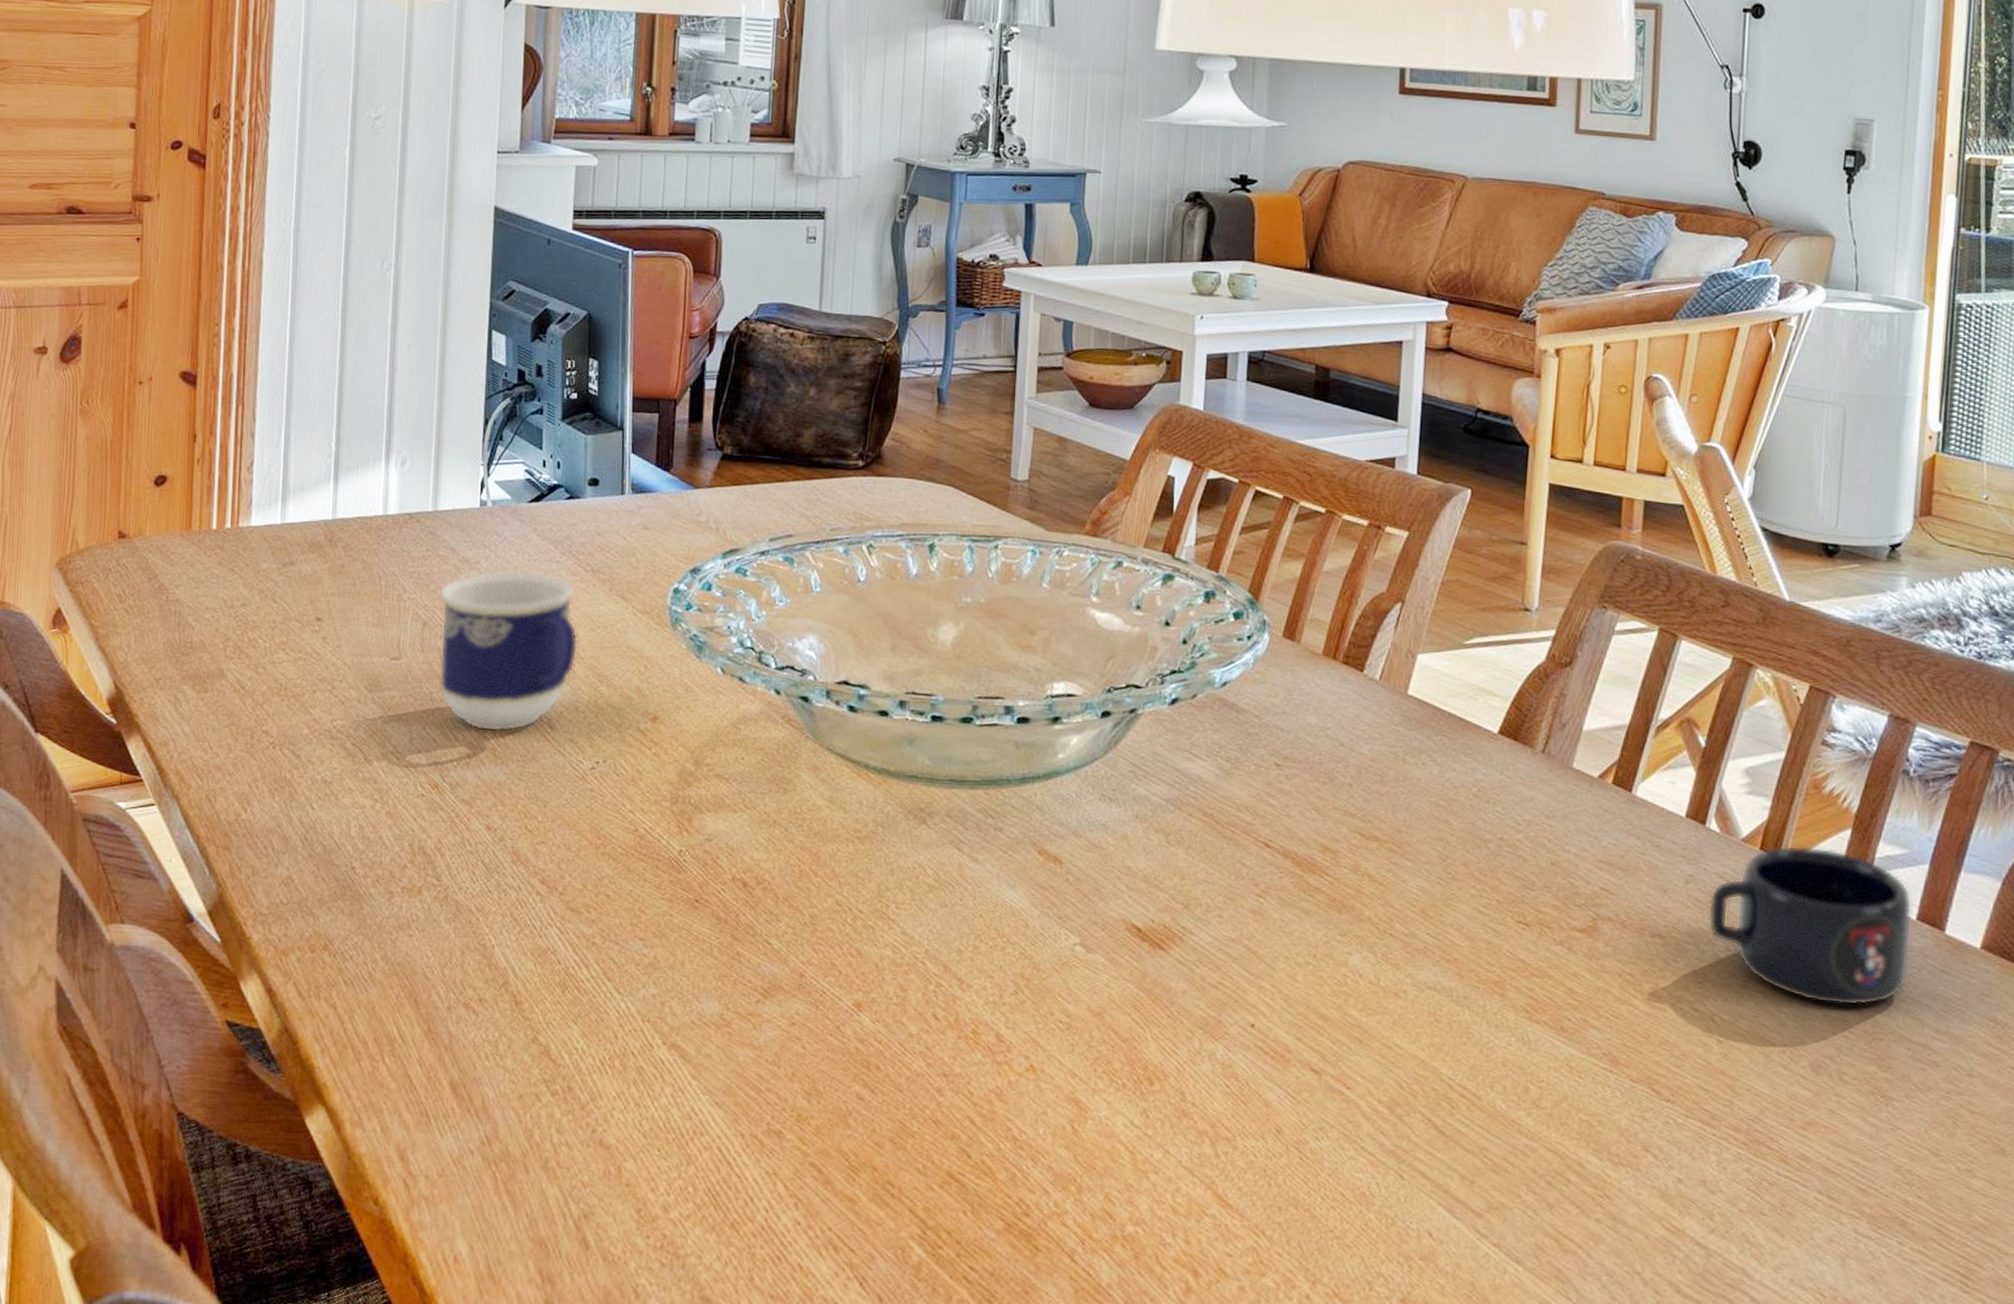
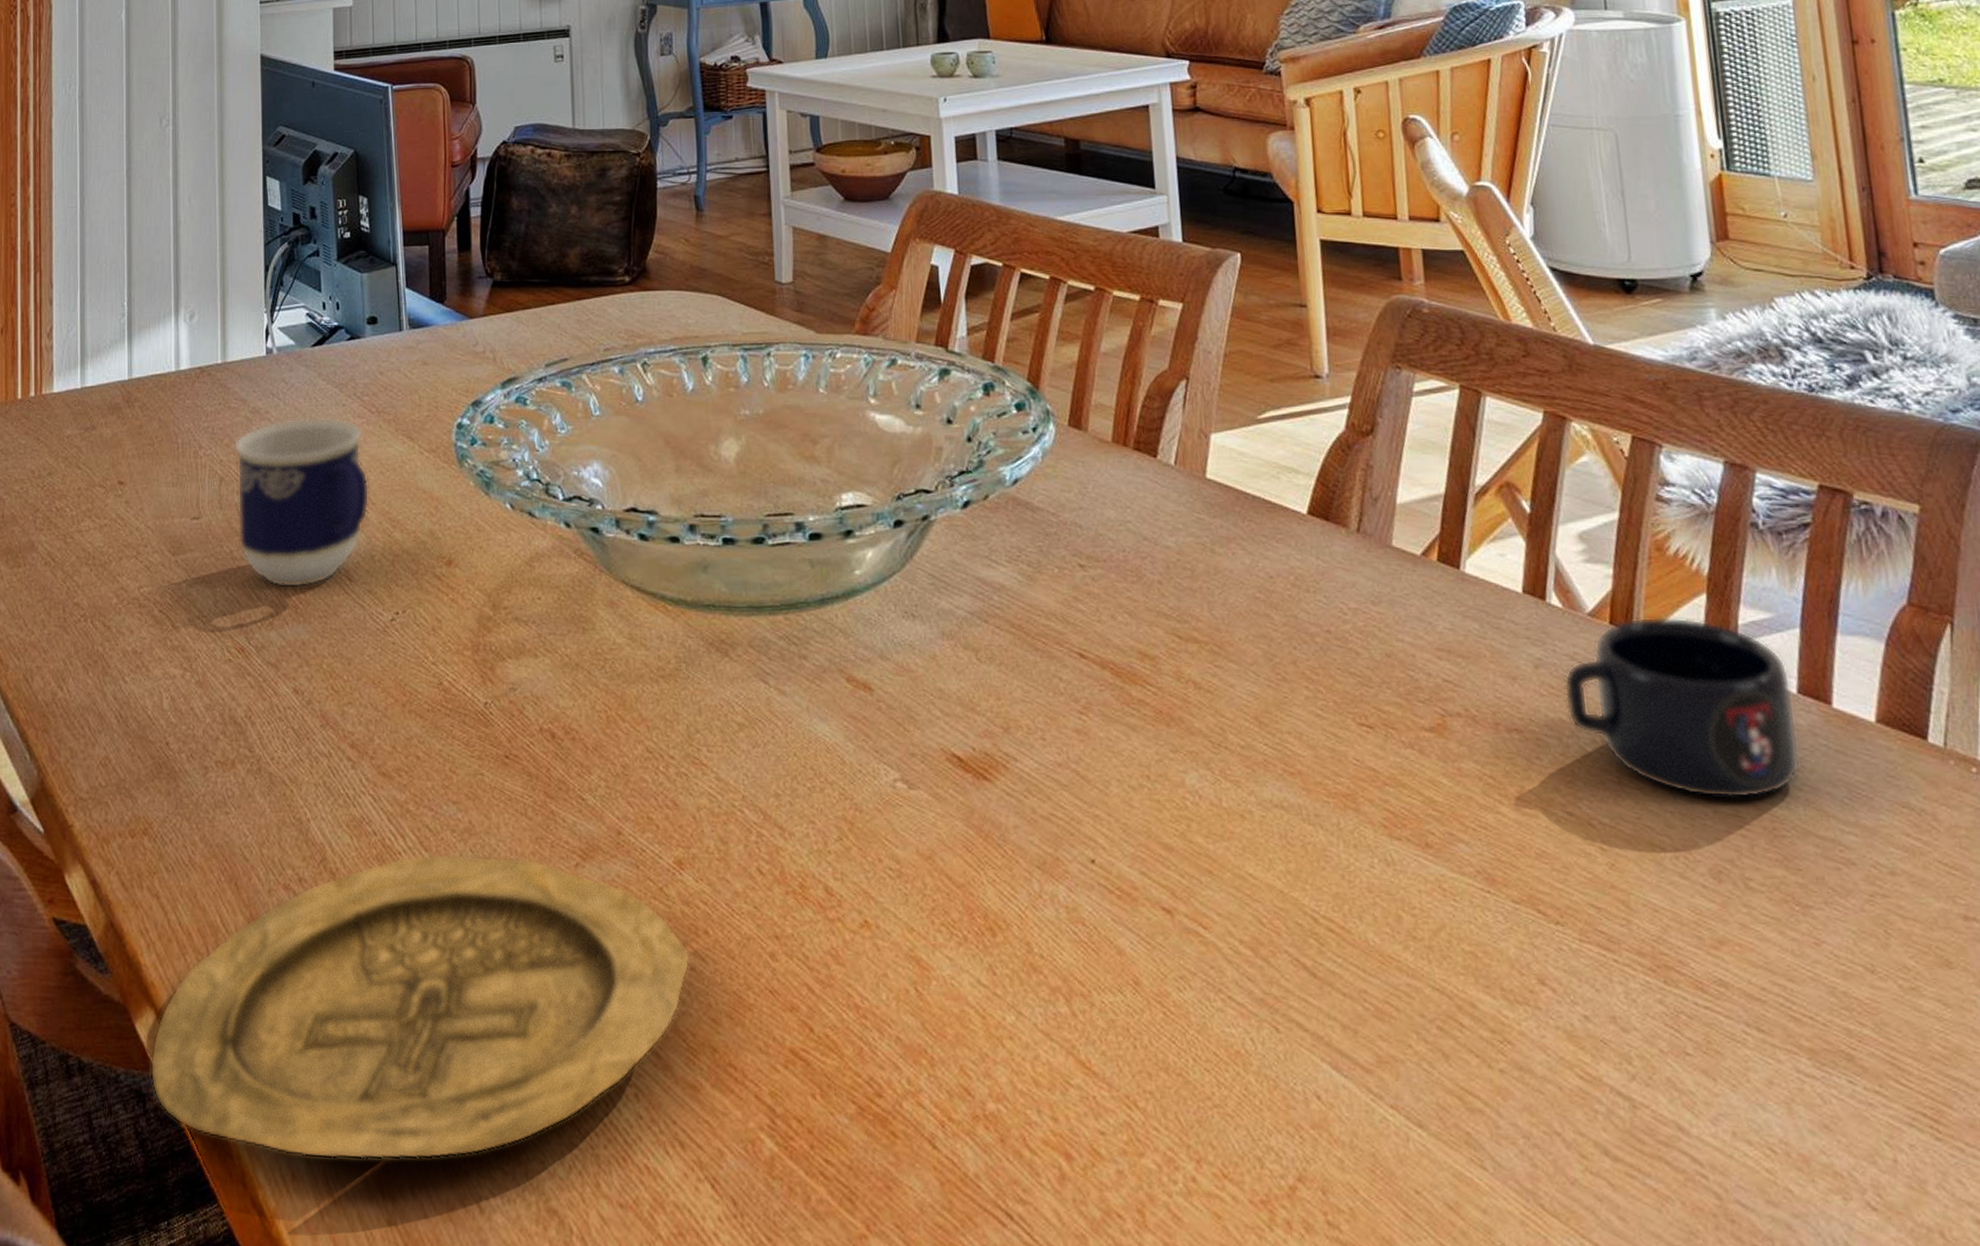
plate: none [318,983,860,1250] -> present [150,853,690,1160]

